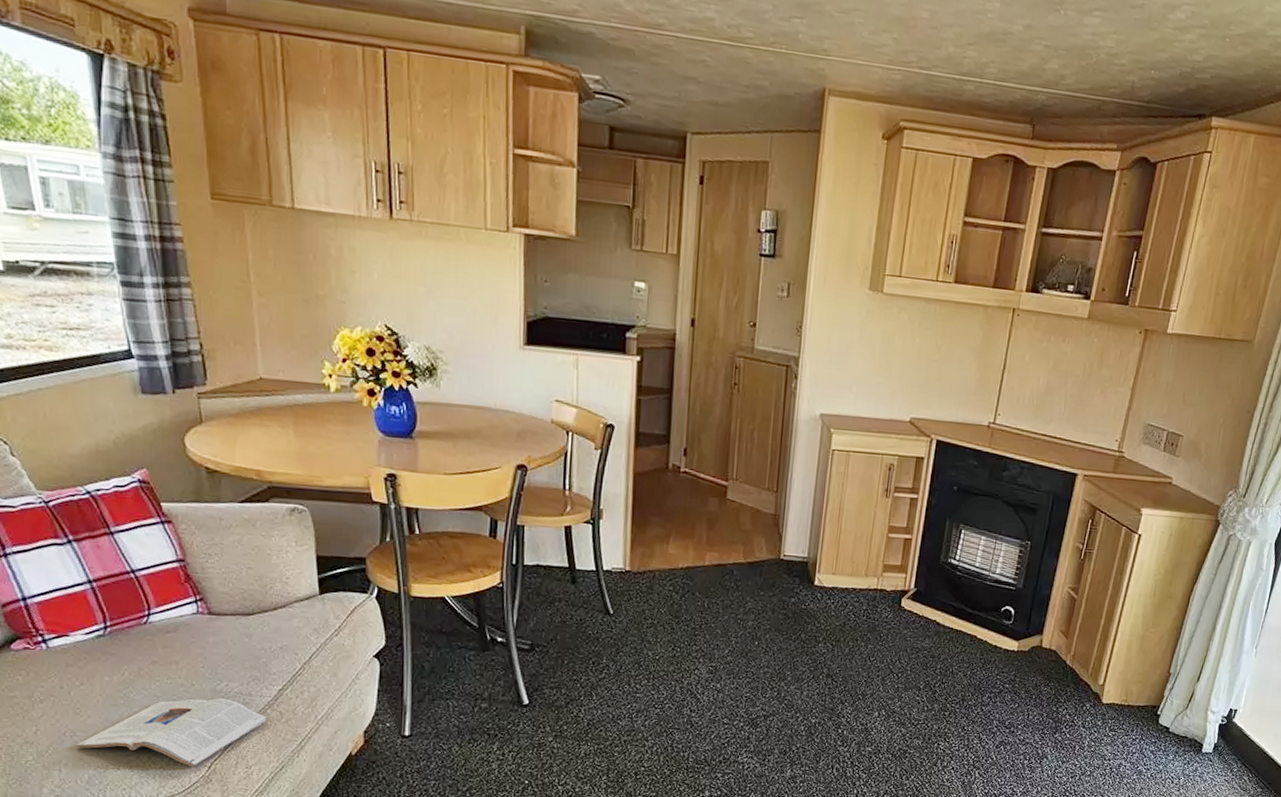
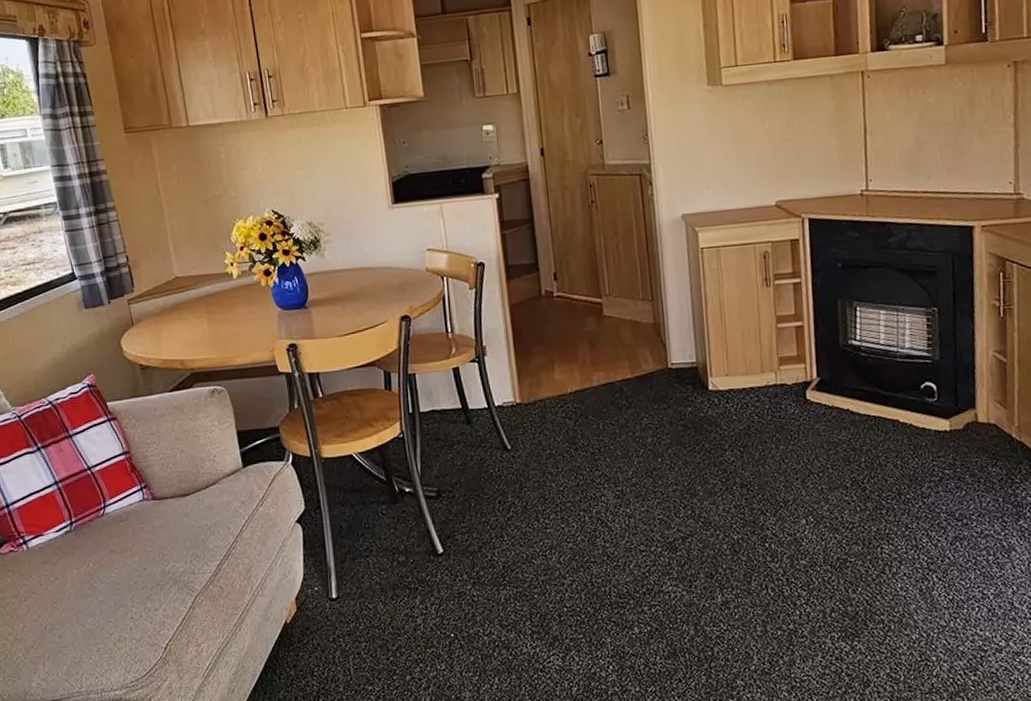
magazine: present [75,697,267,767] -> none [55,578,210,650]

